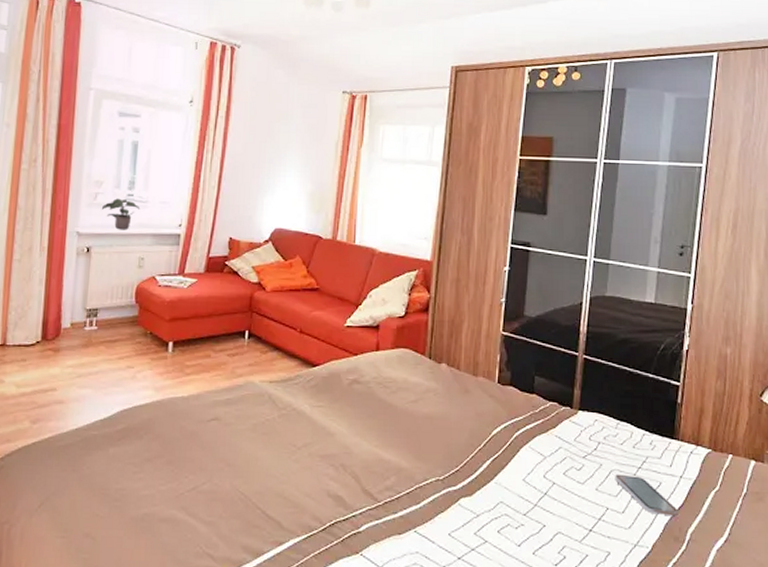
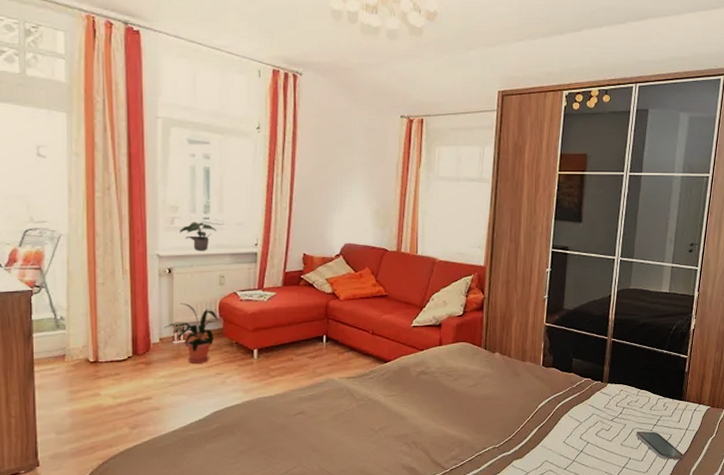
house plant: none [76,284,133,354] -> present [163,302,217,363]

